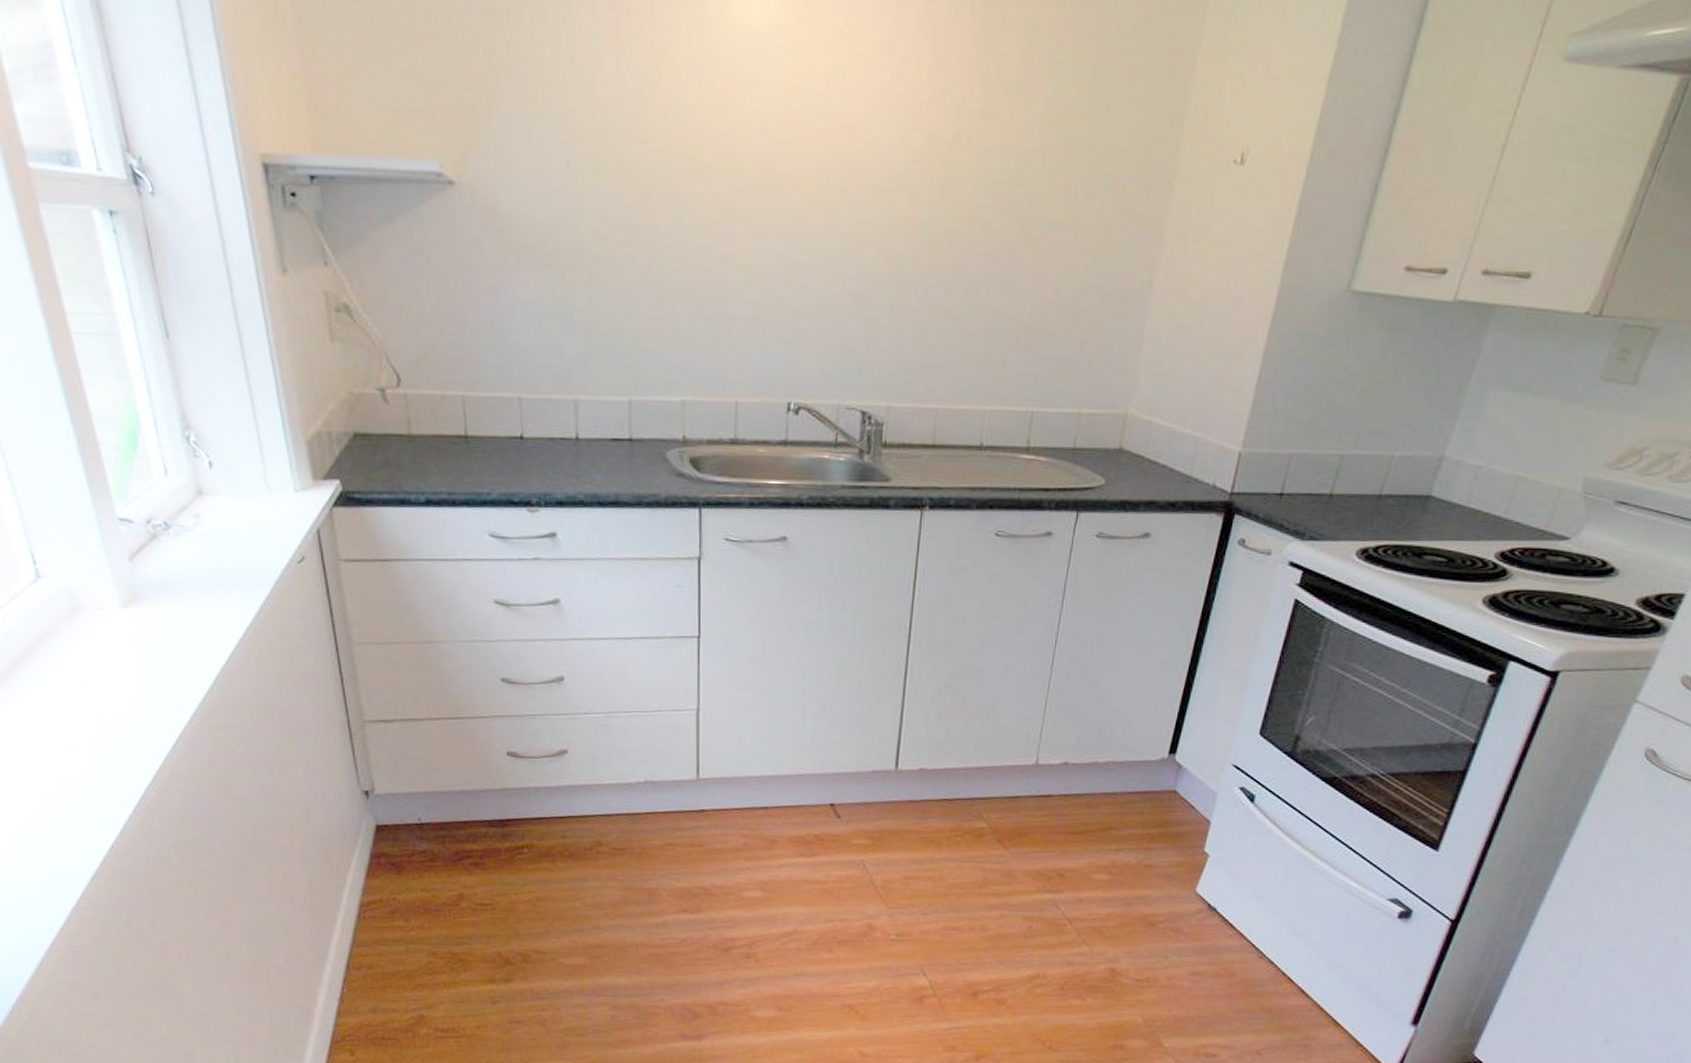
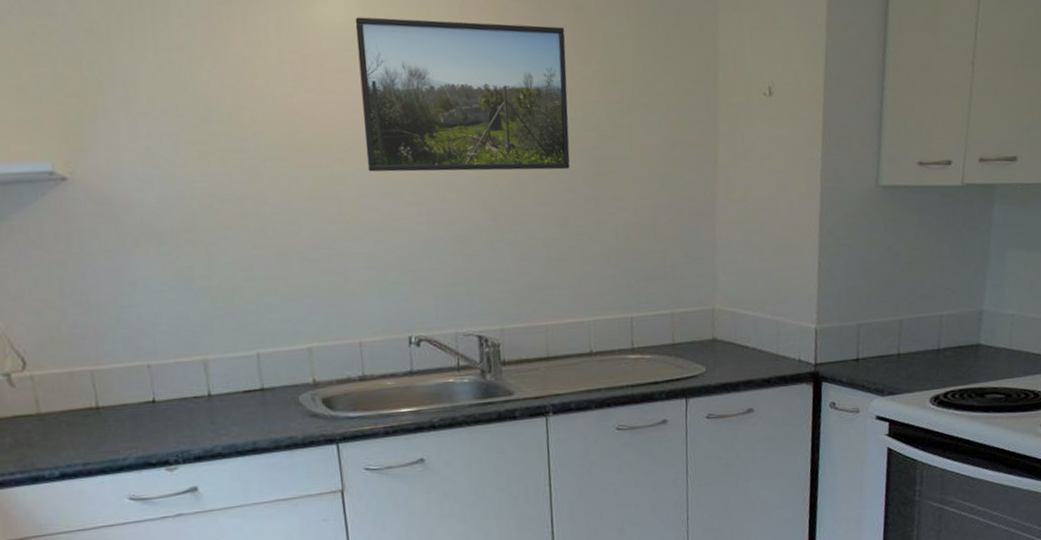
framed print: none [768,21,1012,230] -> present [355,17,570,172]

